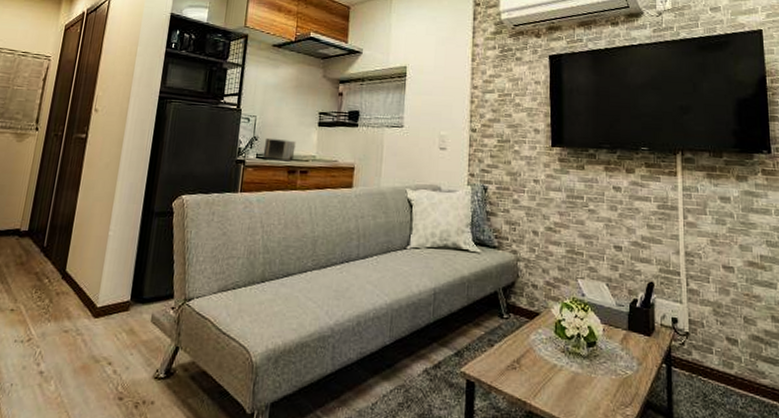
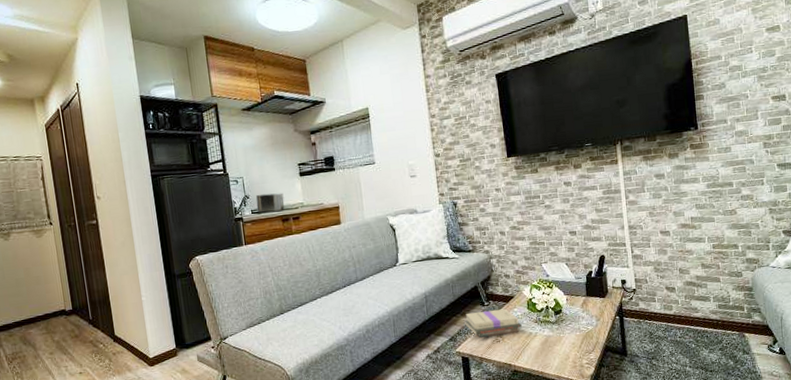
books: none [476,324,545,362] -> present [464,308,522,338]

